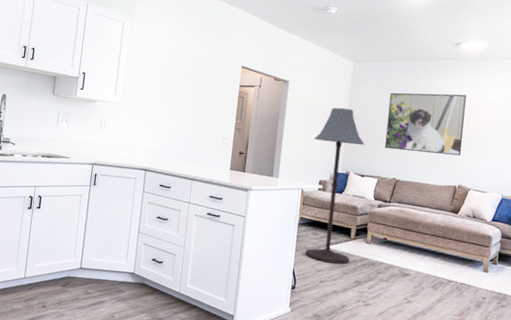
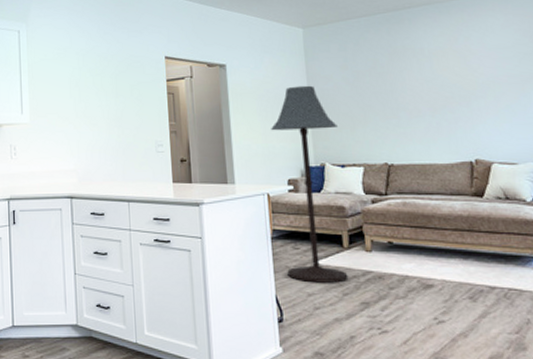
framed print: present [385,92,466,156] -> none [358,44,470,127]

